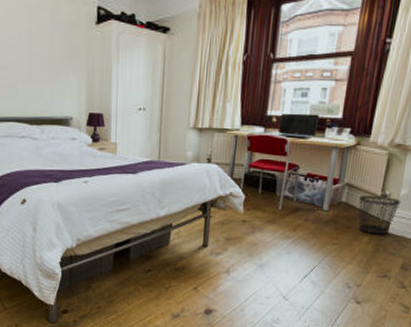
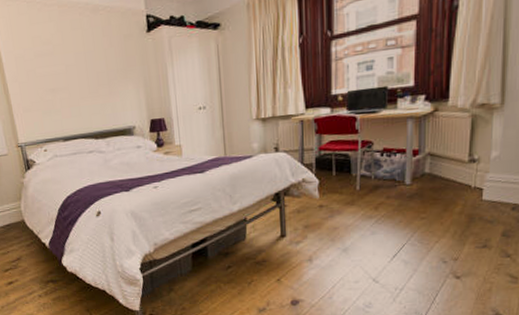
wastebasket: present [358,195,401,235] -> none [445,161,493,203]

